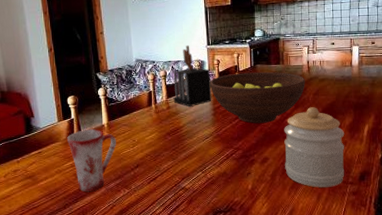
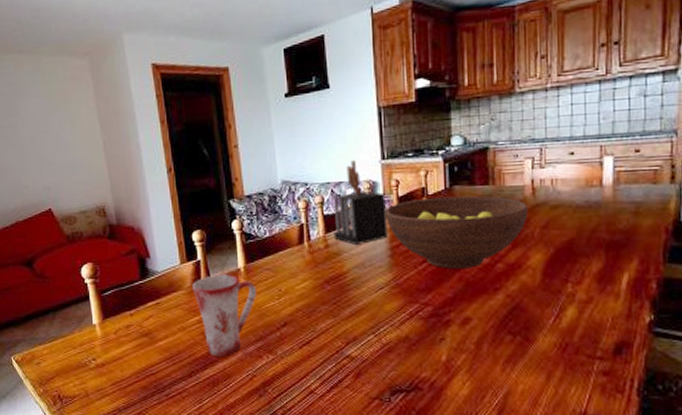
jar: present [284,107,345,188] -> none [495,246,591,363]

